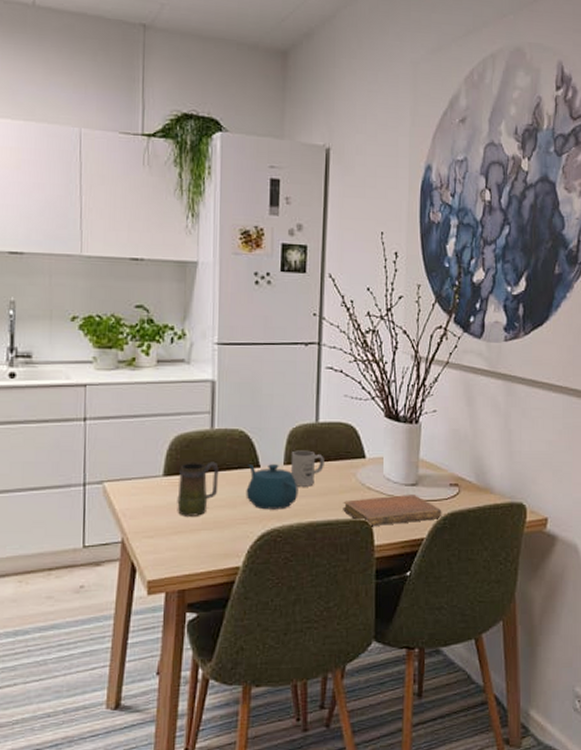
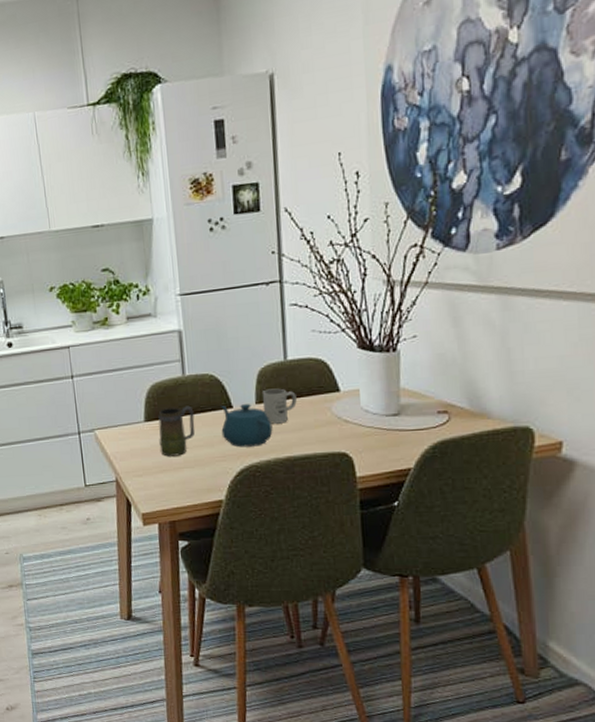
notebook: present [343,495,442,527] -> none [319,425,431,459]

